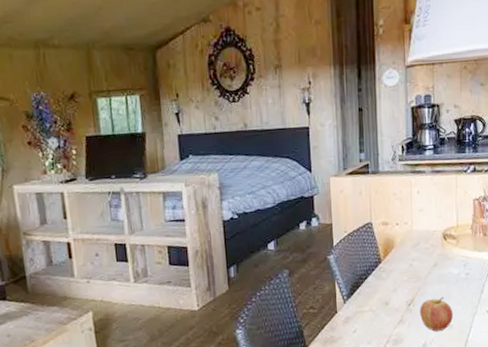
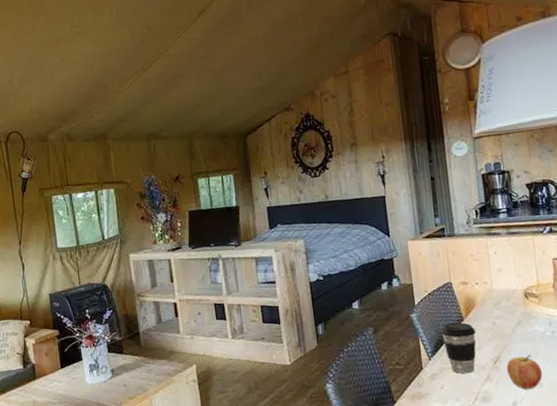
coffee cup: none [357,264,393,317] -> present [441,322,477,374]

